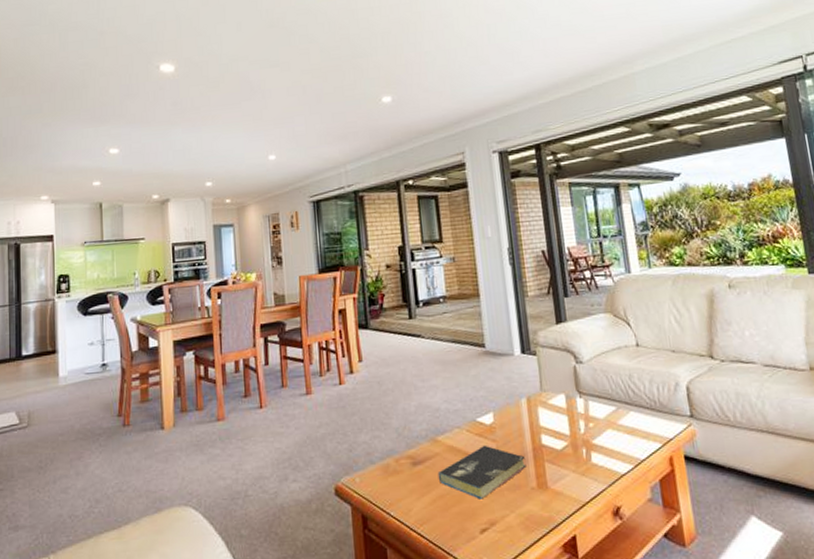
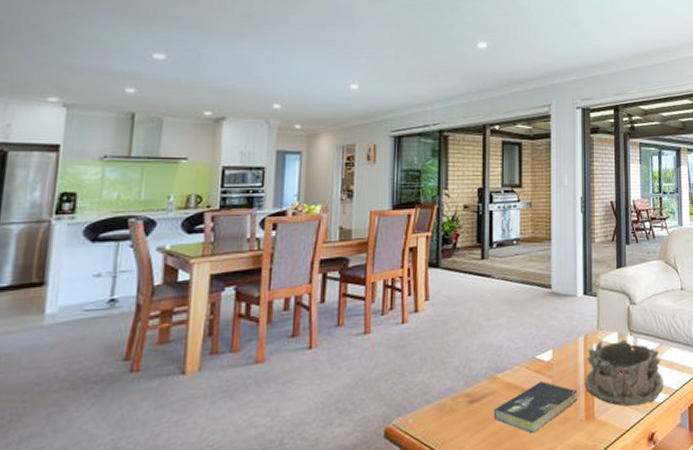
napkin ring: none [532,401,626,476] -> present [585,338,663,406]

